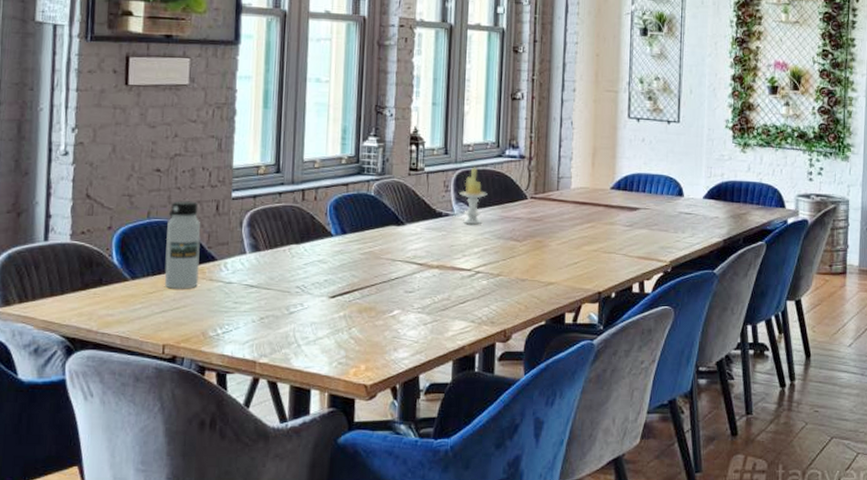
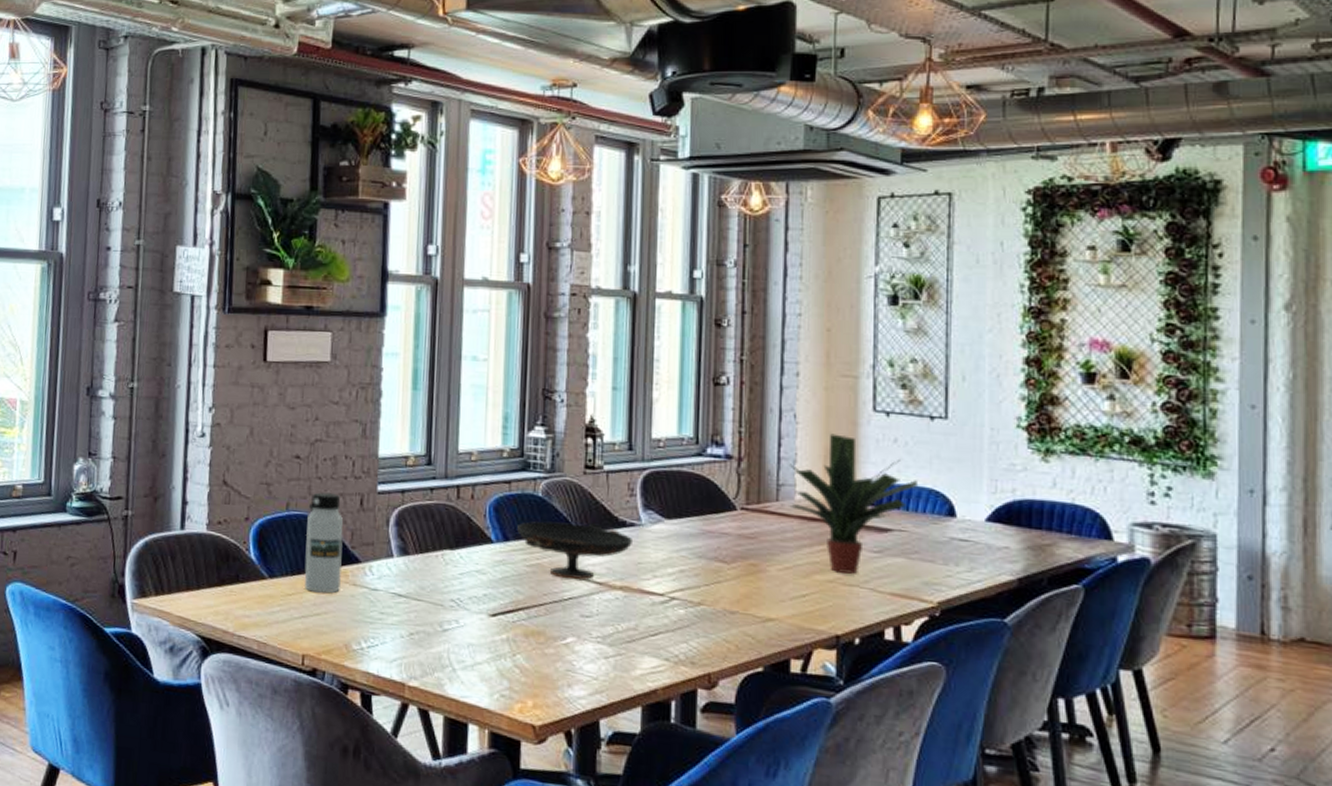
decorative bowl: none [353,216,447,263] -> present [517,521,632,580]
candle: present [459,167,488,225] -> none [648,467,684,539]
potted plant: none [566,136,658,244] -> present [788,433,917,574]

